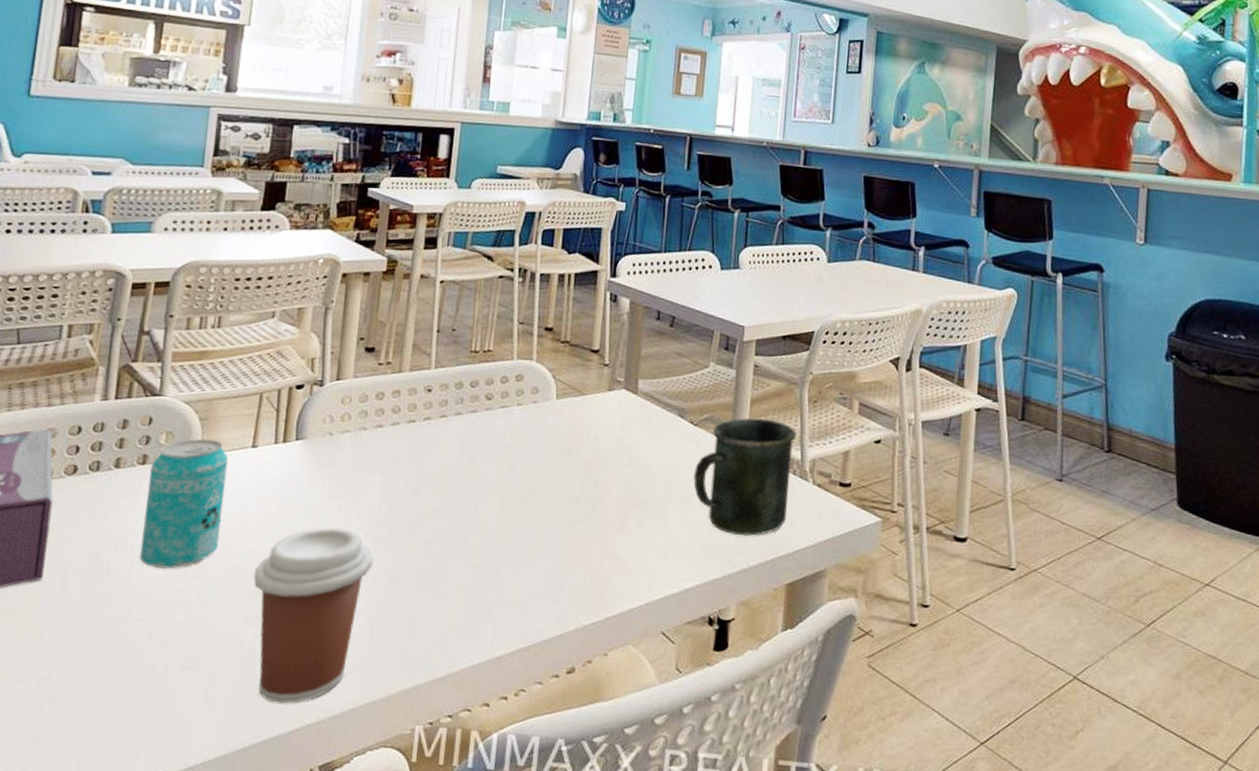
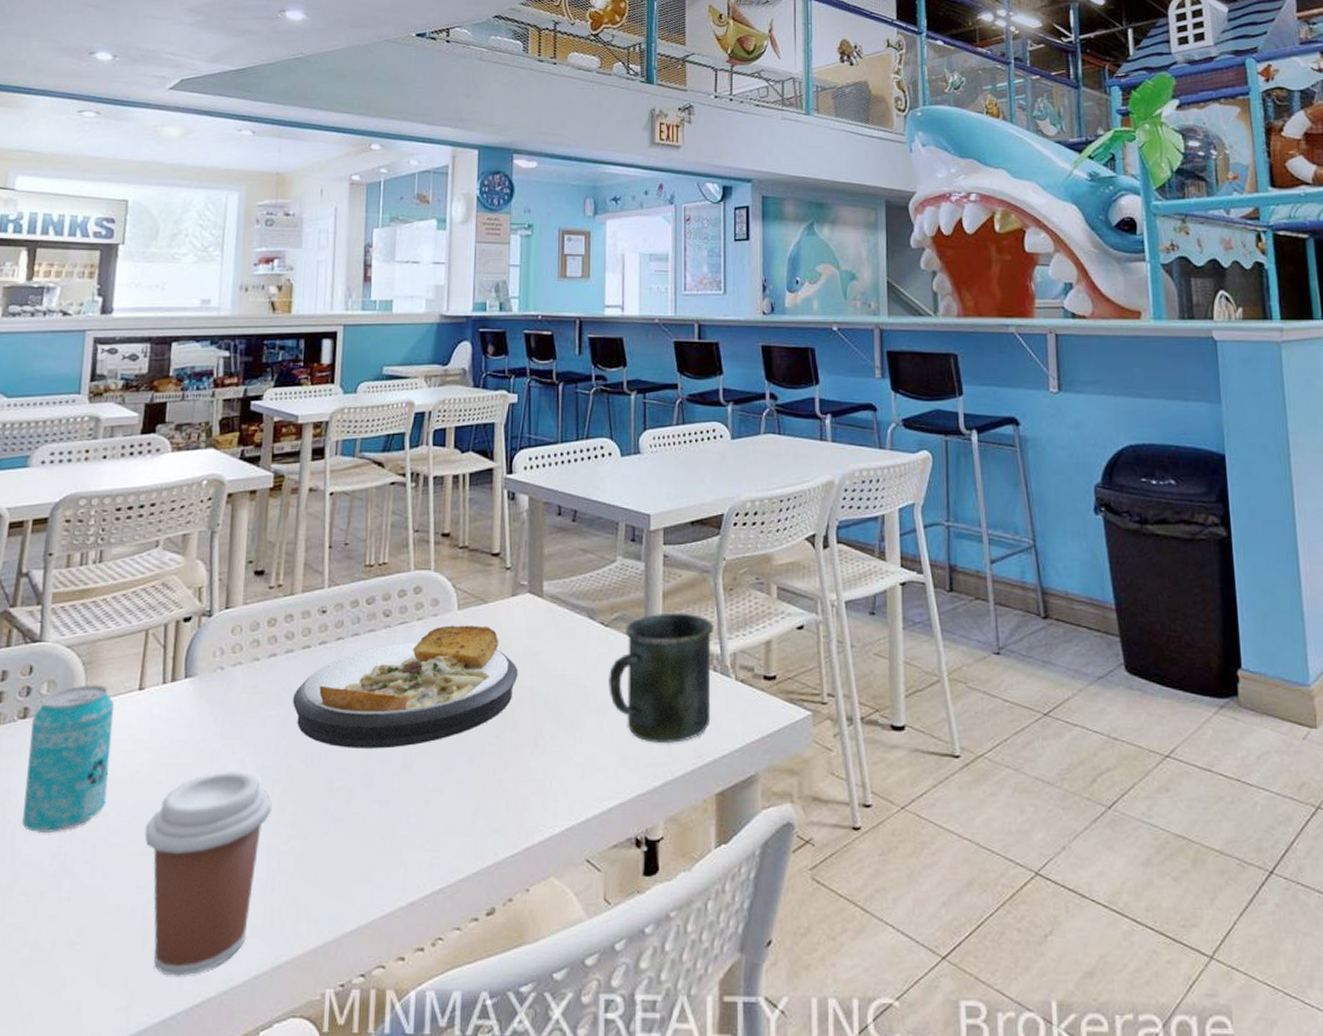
plate: none [396,412,610,519] -> present [292,625,518,749]

